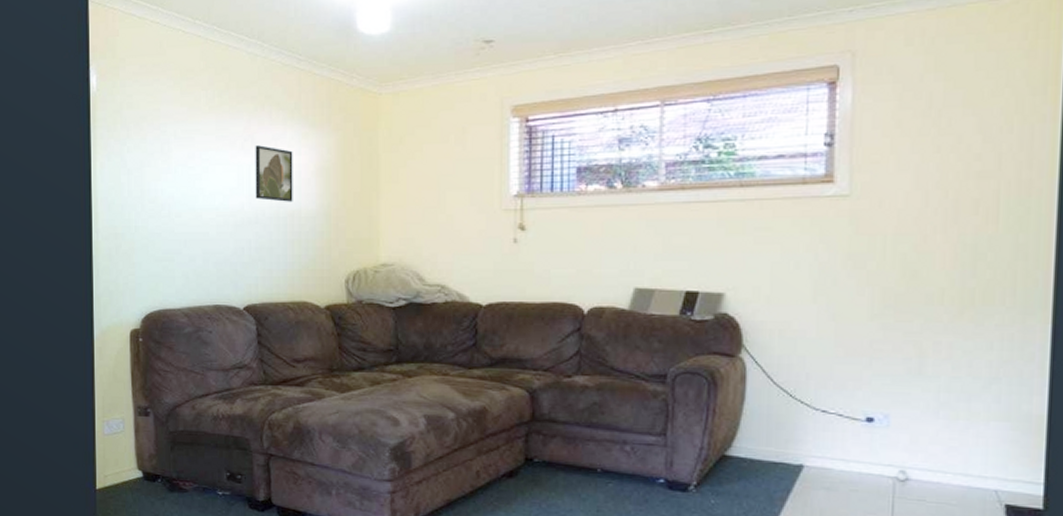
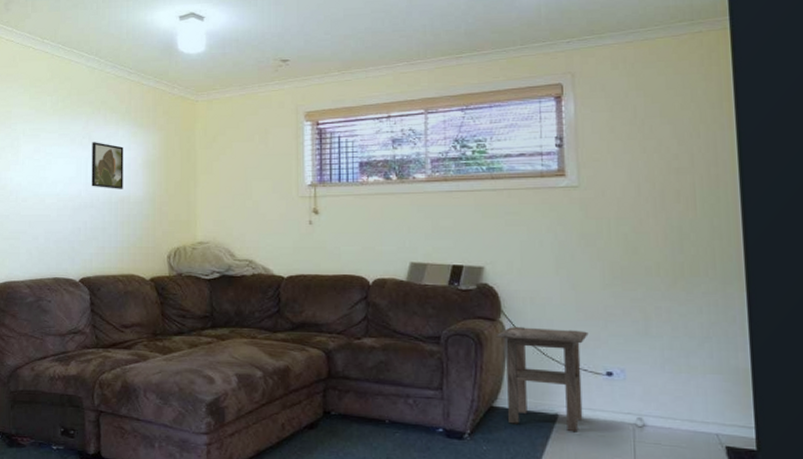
side table: none [734,364,848,486] -> present [496,327,589,432]

